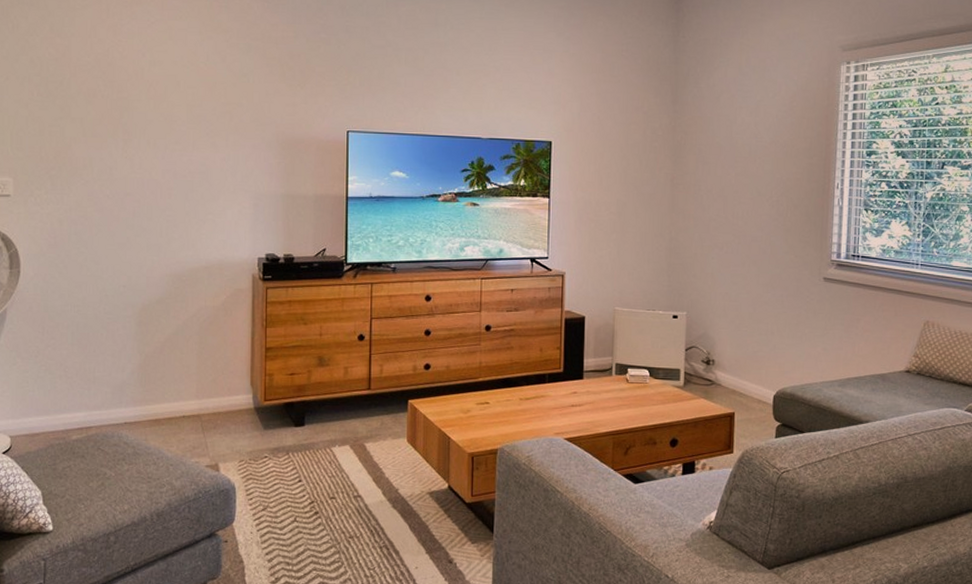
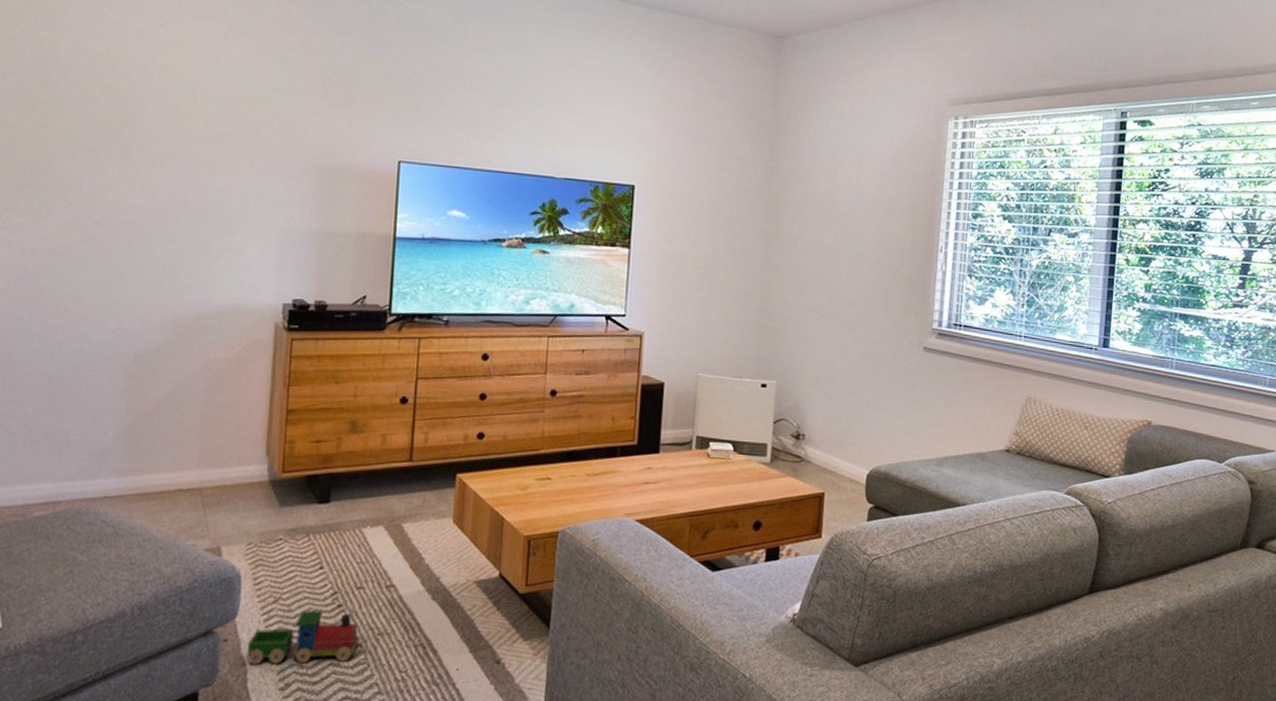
toy train: none [243,517,337,562] -> present [246,611,363,665]

